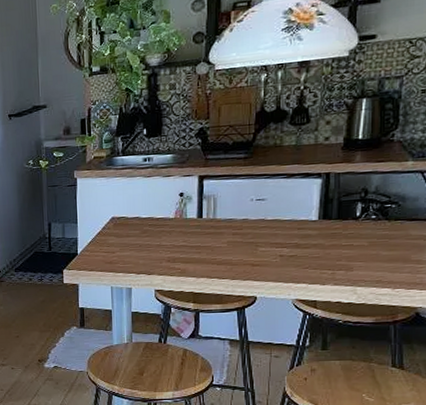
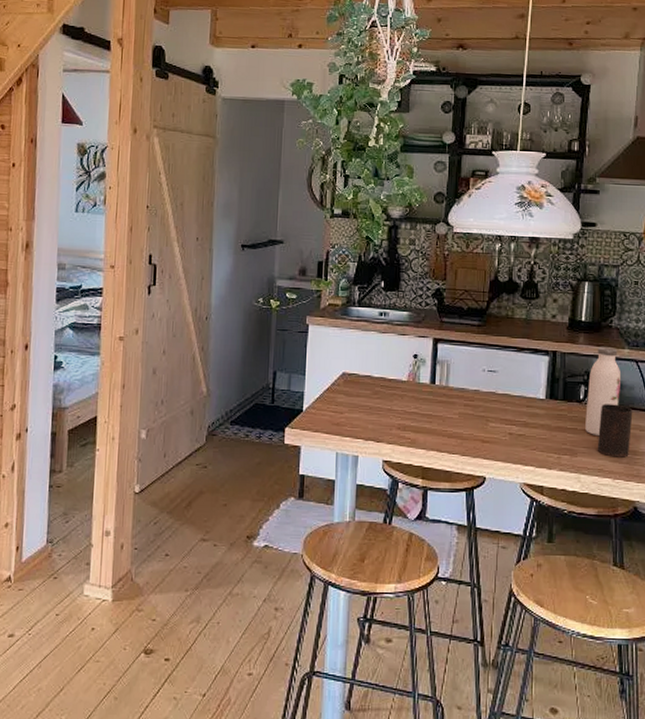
water bottle: none [362,161,403,249] -> present [585,346,620,435]
cup: none [375,217,417,268] -> present [597,404,633,458]

